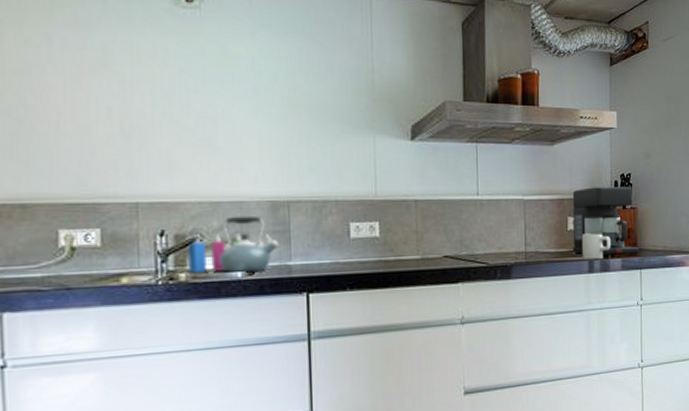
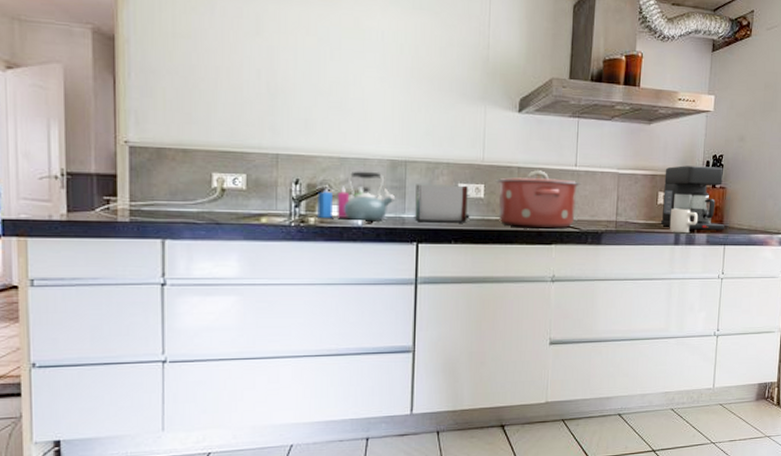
toaster: none [301,224,365,269] -> present [414,184,471,223]
casserole: none [390,202,485,266] -> present [495,170,581,229]

